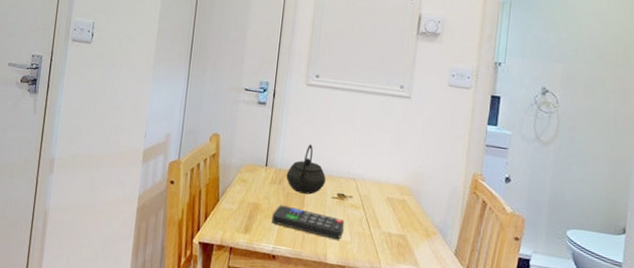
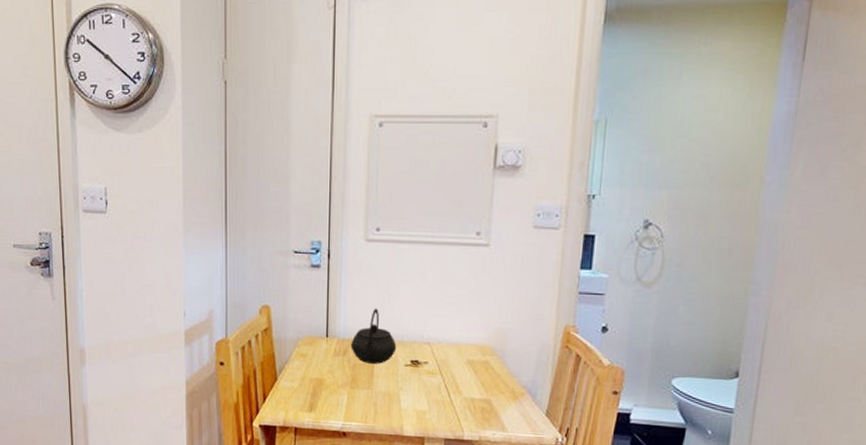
remote control: present [271,205,345,240] -> none [339,378,421,410]

